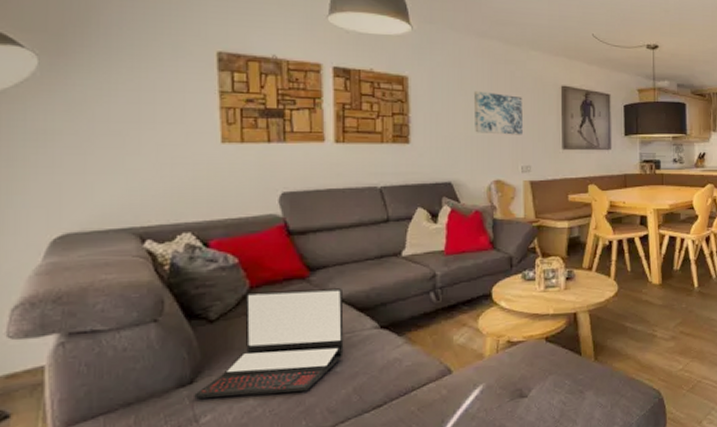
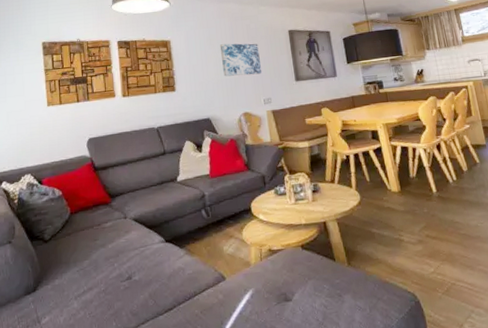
laptop: present [194,288,344,399] -> none [37,210,140,304]

